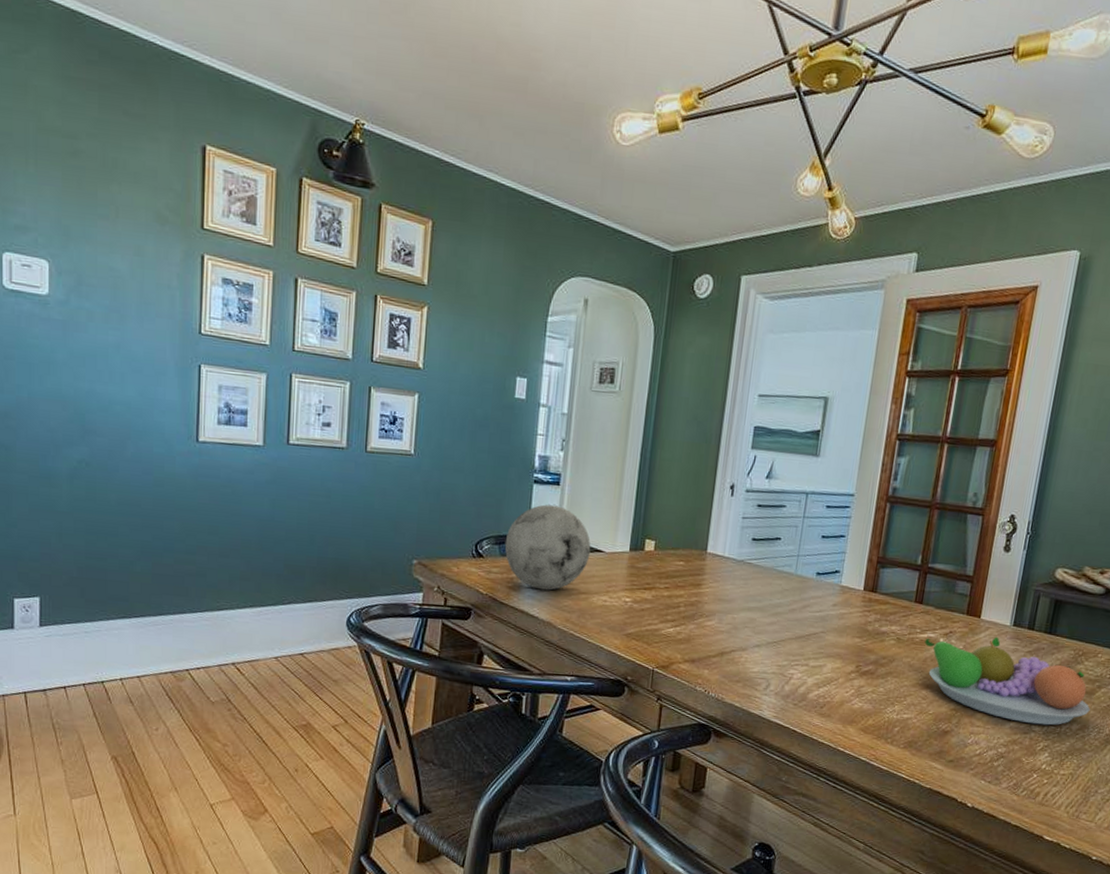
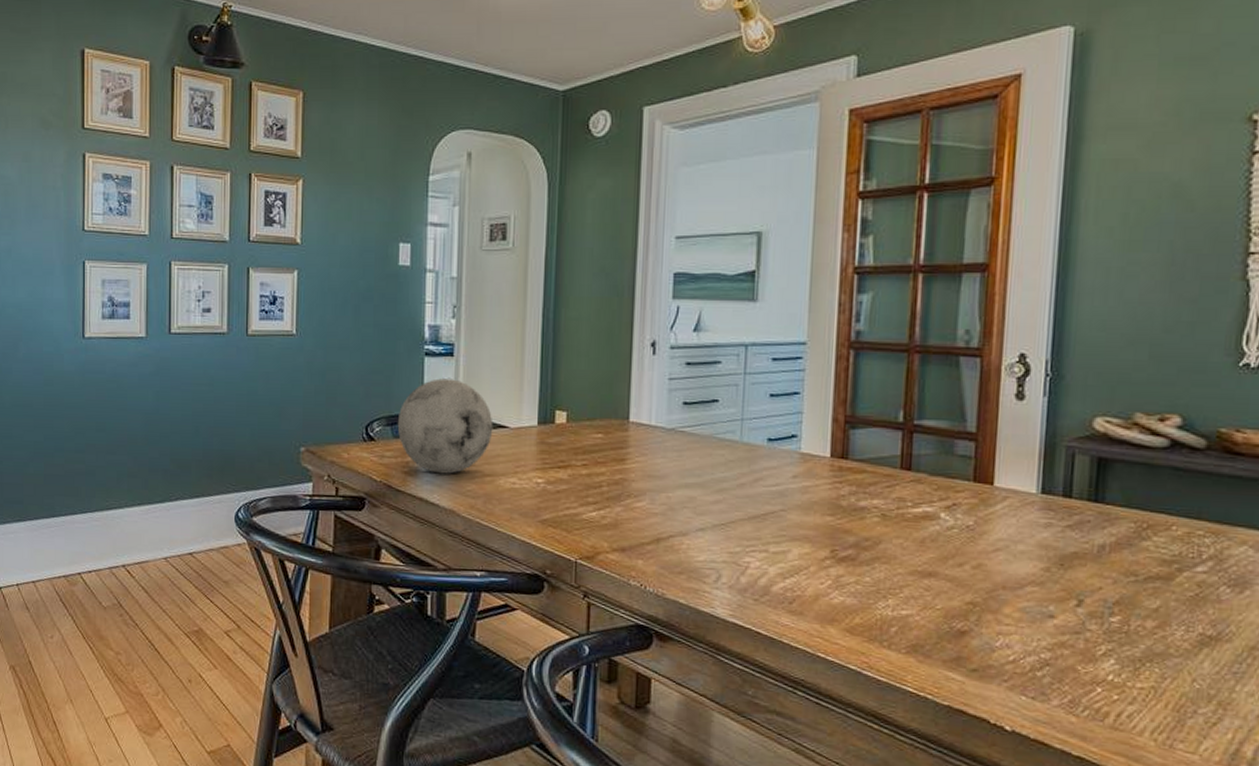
fruit bowl: present [924,636,1090,725] -> none [920,508,1170,622]

